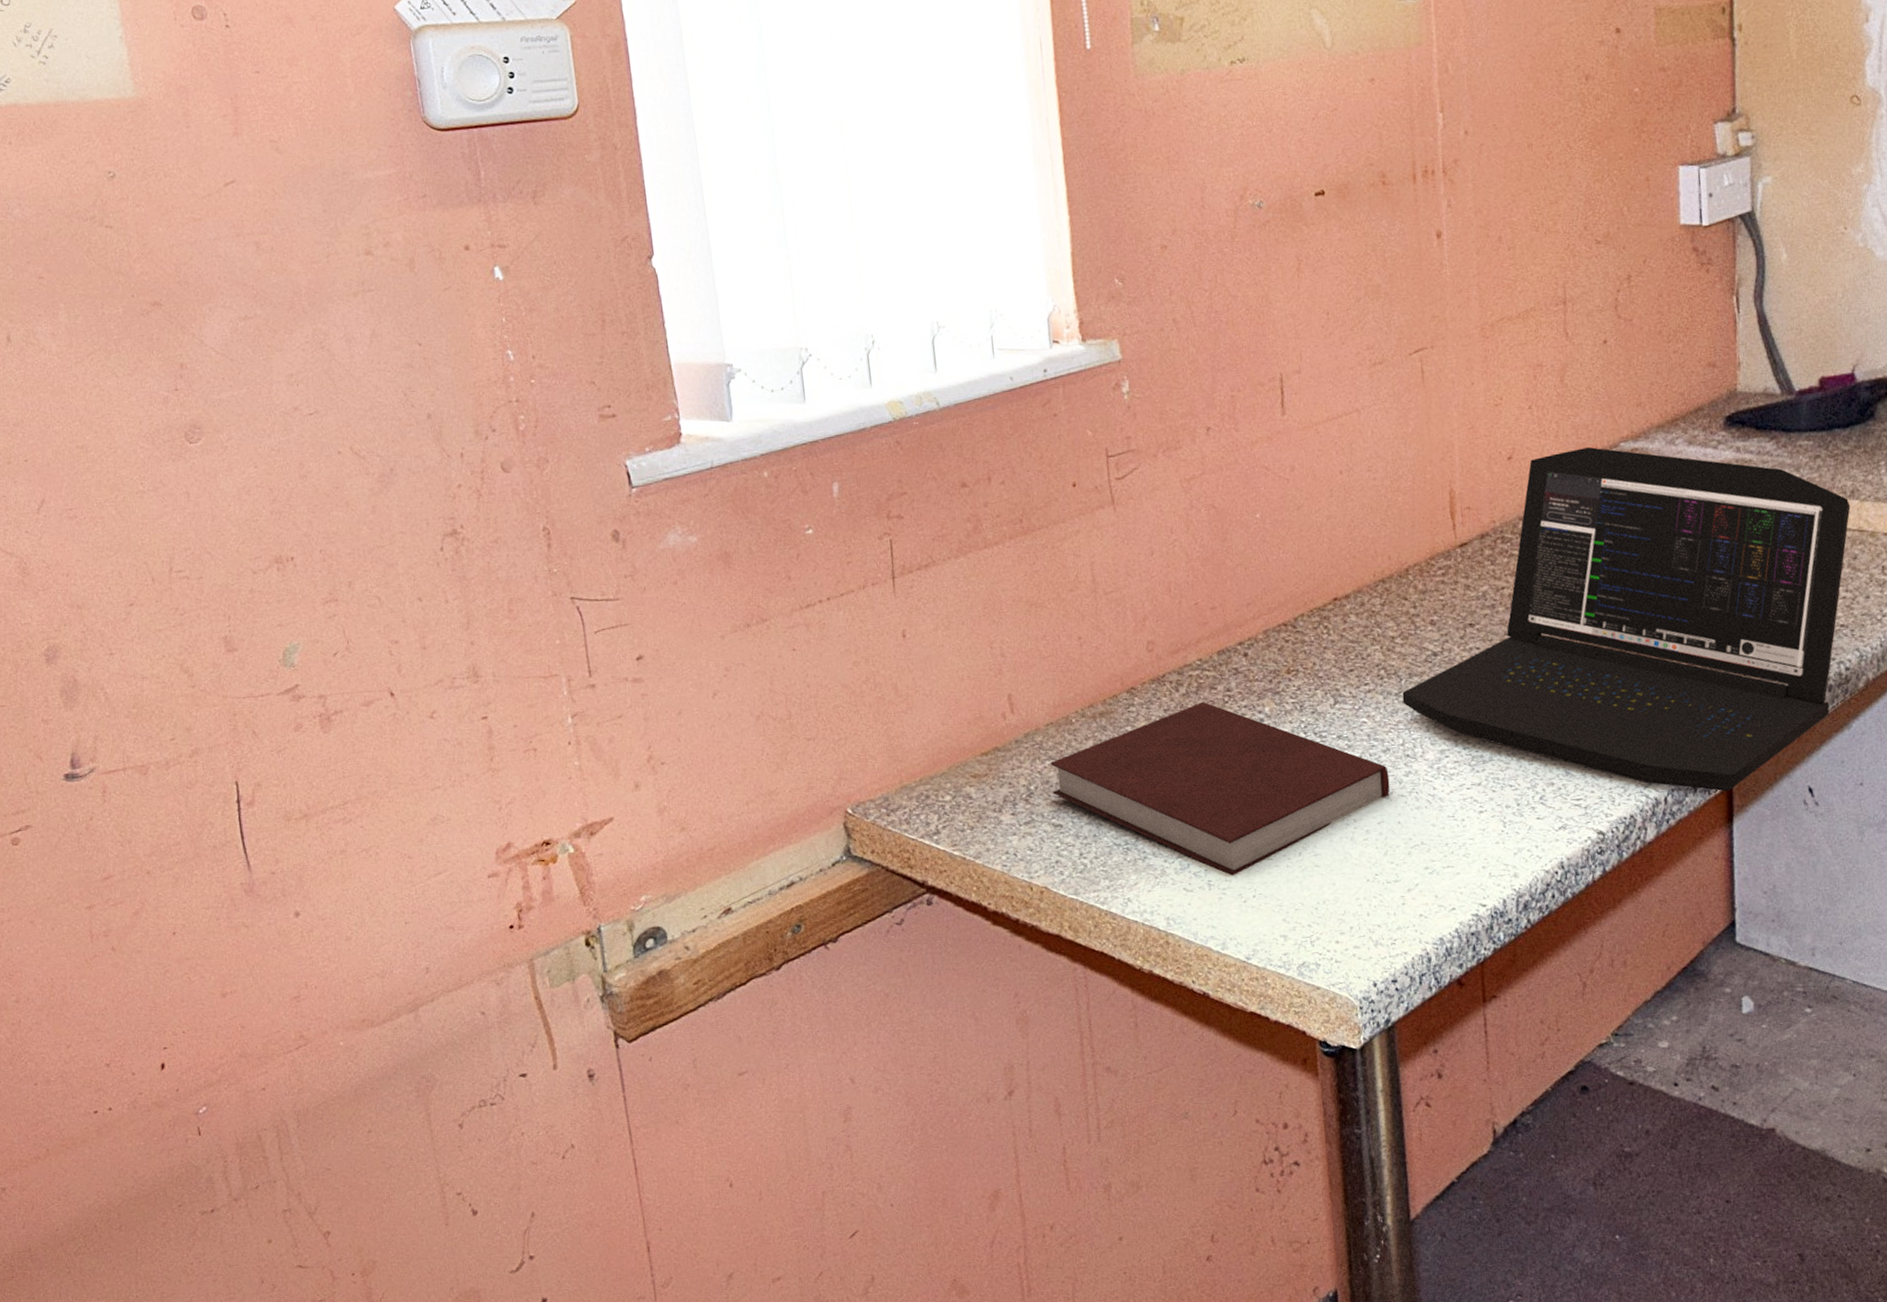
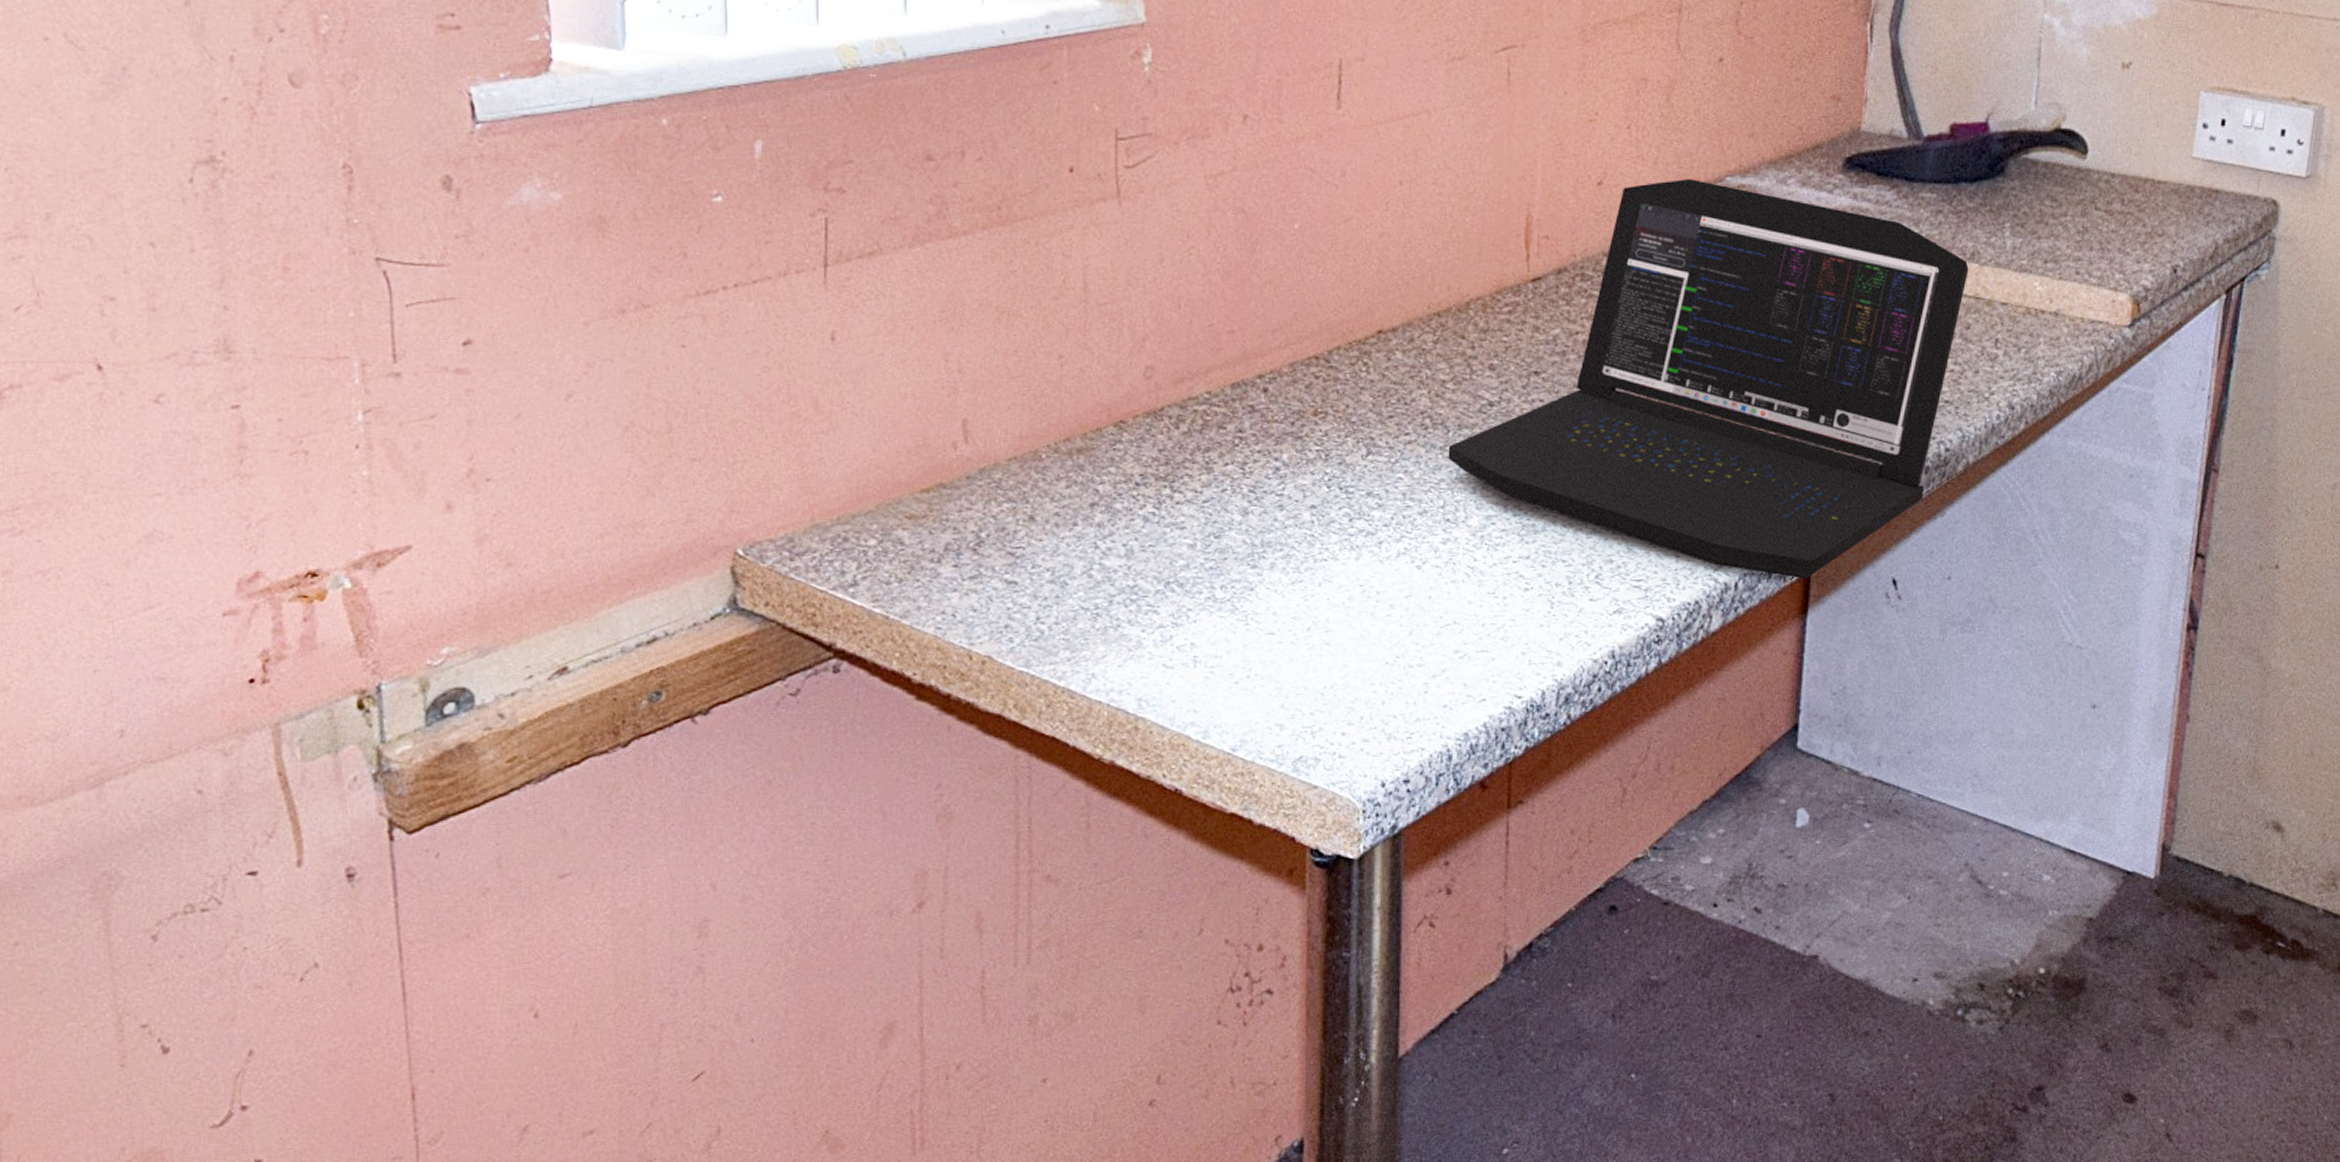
notebook: present [1050,701,1390,876] -> none [1009,442,1423,652]

